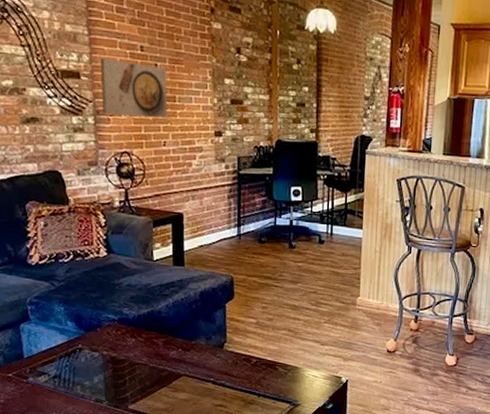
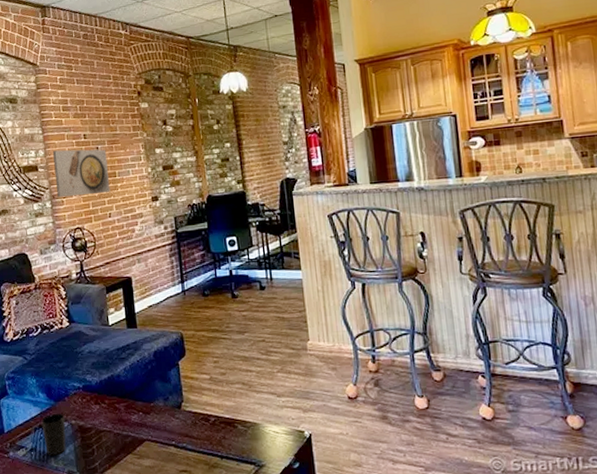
cup: none [68,343,96,383] -> present [41,413,66,455]

